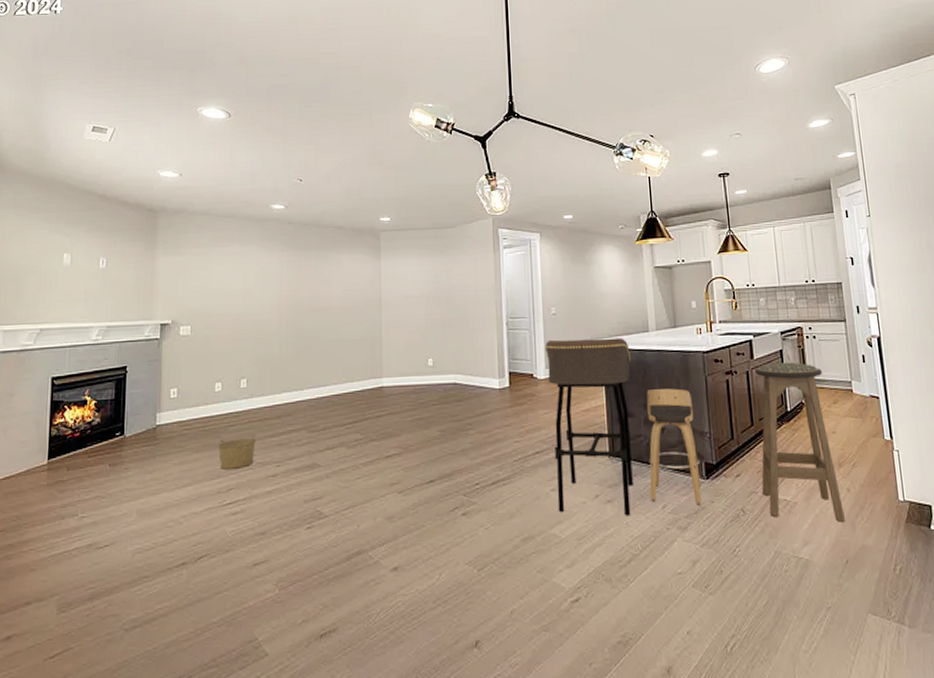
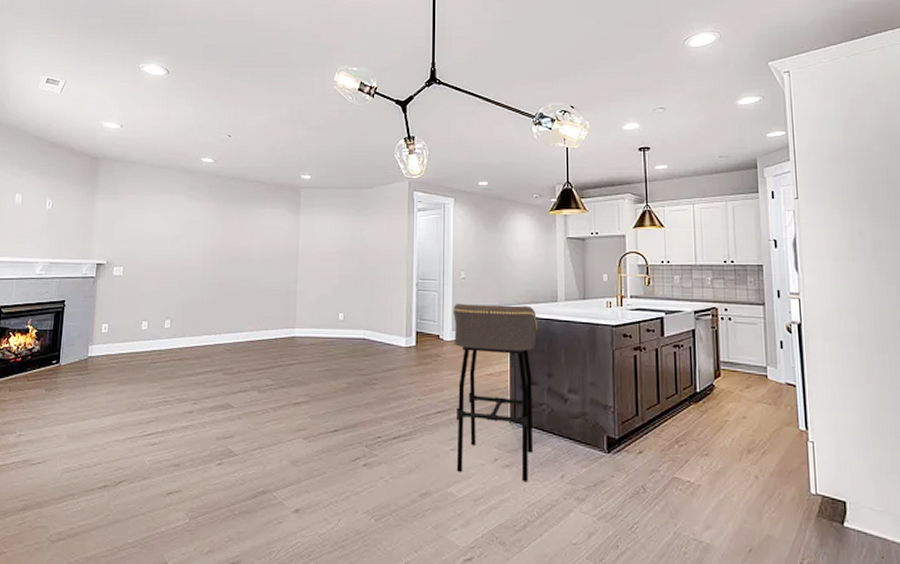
basket: present [217,437,256,469] -> none [141,374,176,403]
bar stool: present [646,388,701,505] -> none [548,359,603,478]
stool: present [755,362,845,522] -> none [665,342,751,510]

